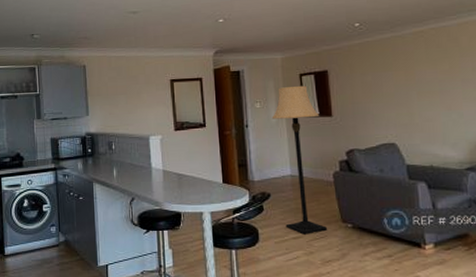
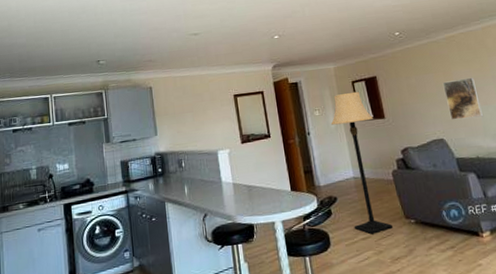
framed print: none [402,78,444,124] -> present [442,77,483,120]

